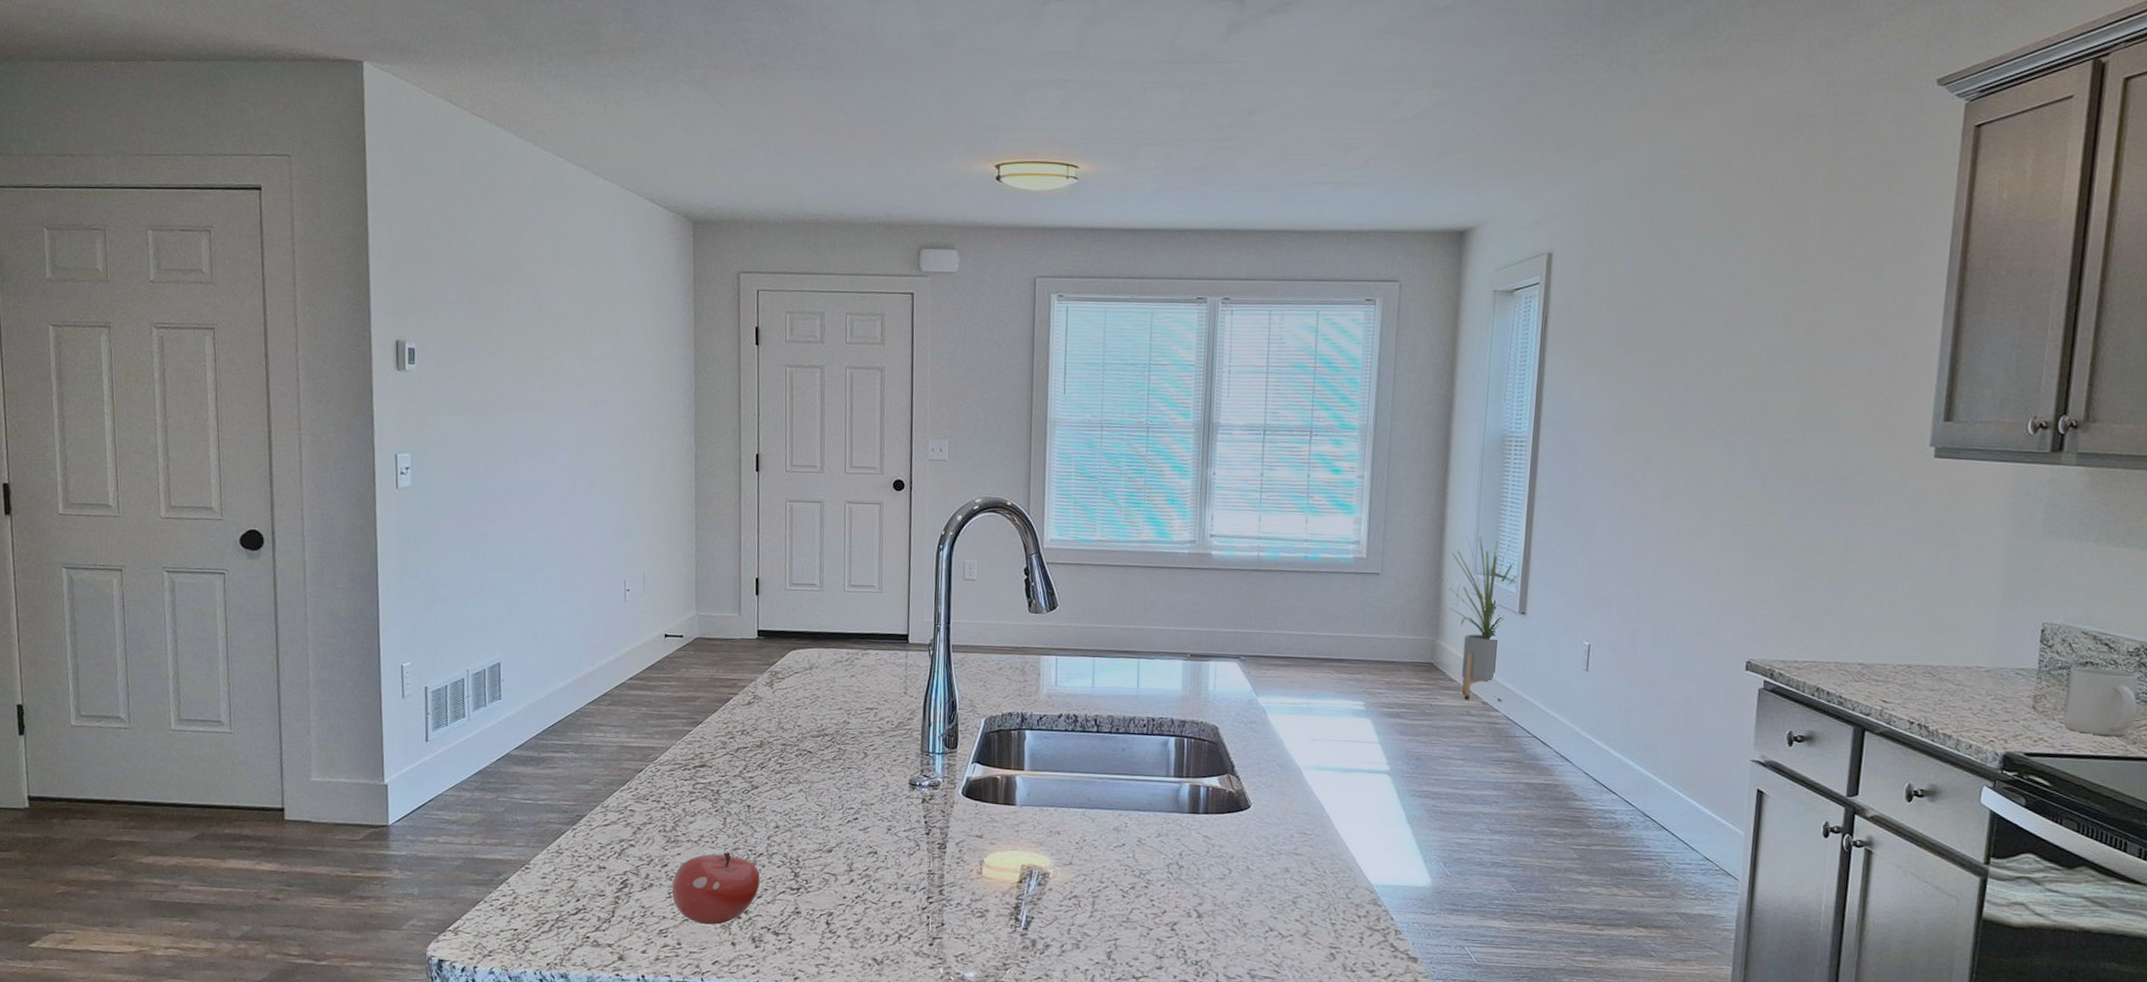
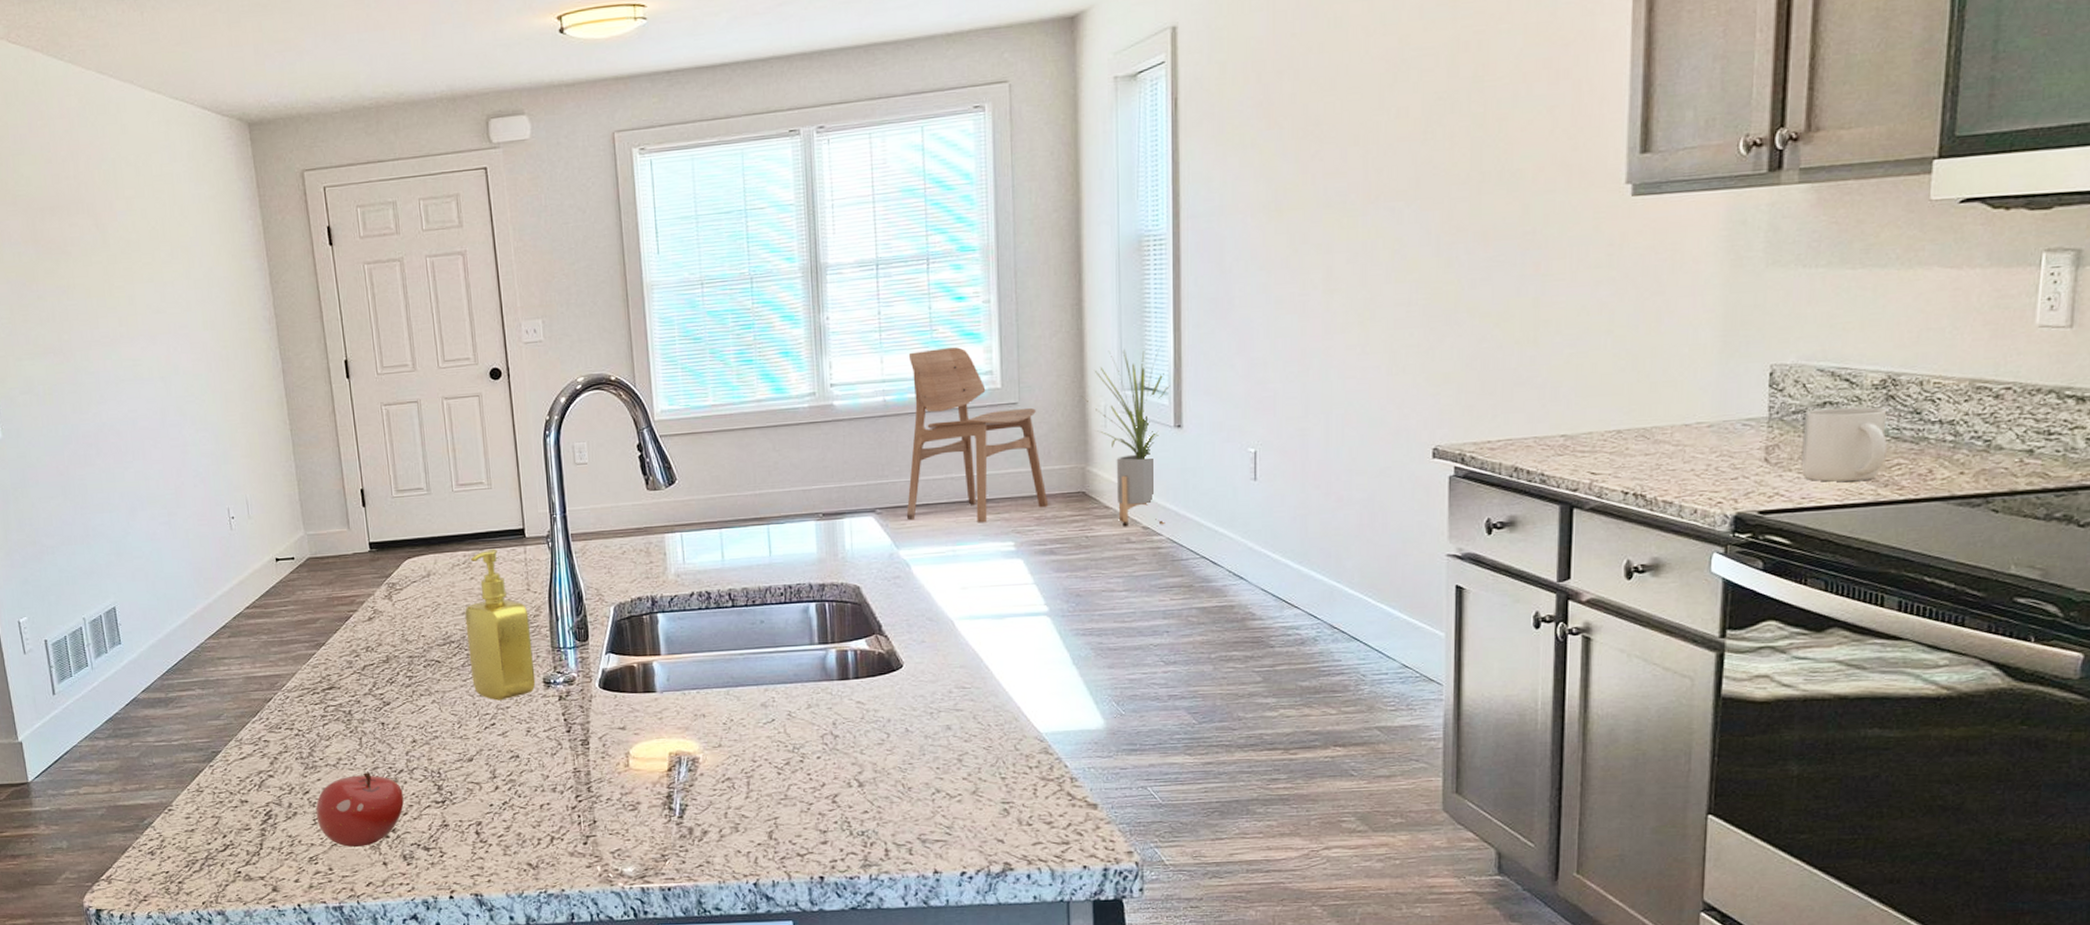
soap dispenser: none [840,650,903,797] -> present [465,548,536,701]
dining chair: none [1268,514,1399,681] -> present [906,347,1049,523]

